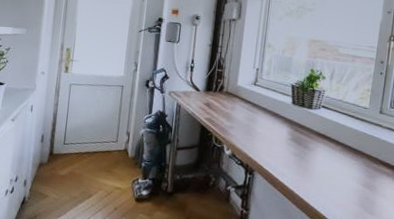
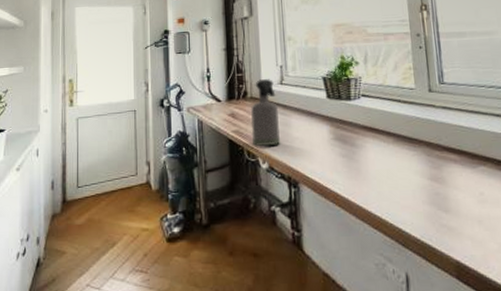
spray bottle: none [220,77,249,137] -> present [250,79,281,146]

